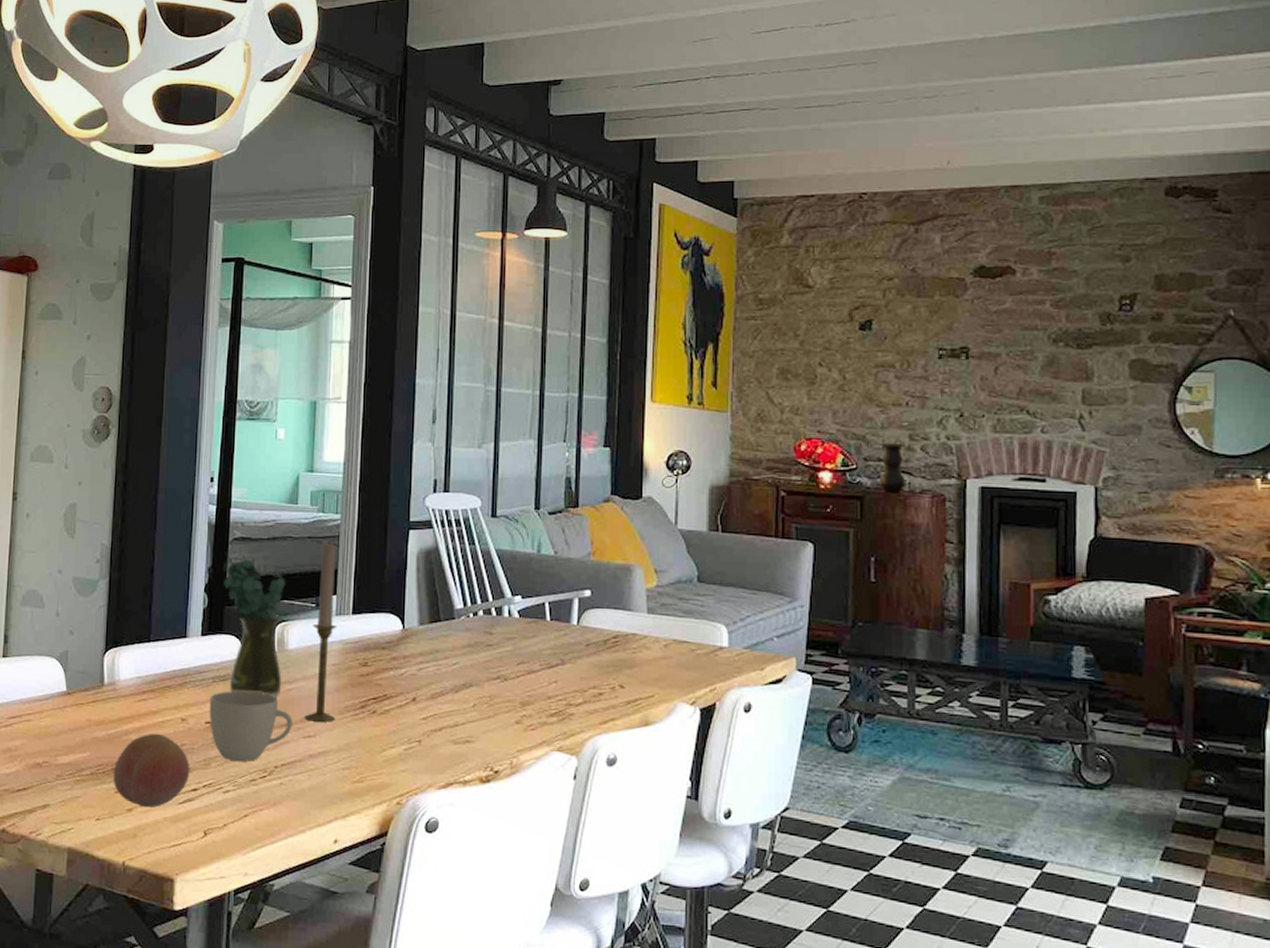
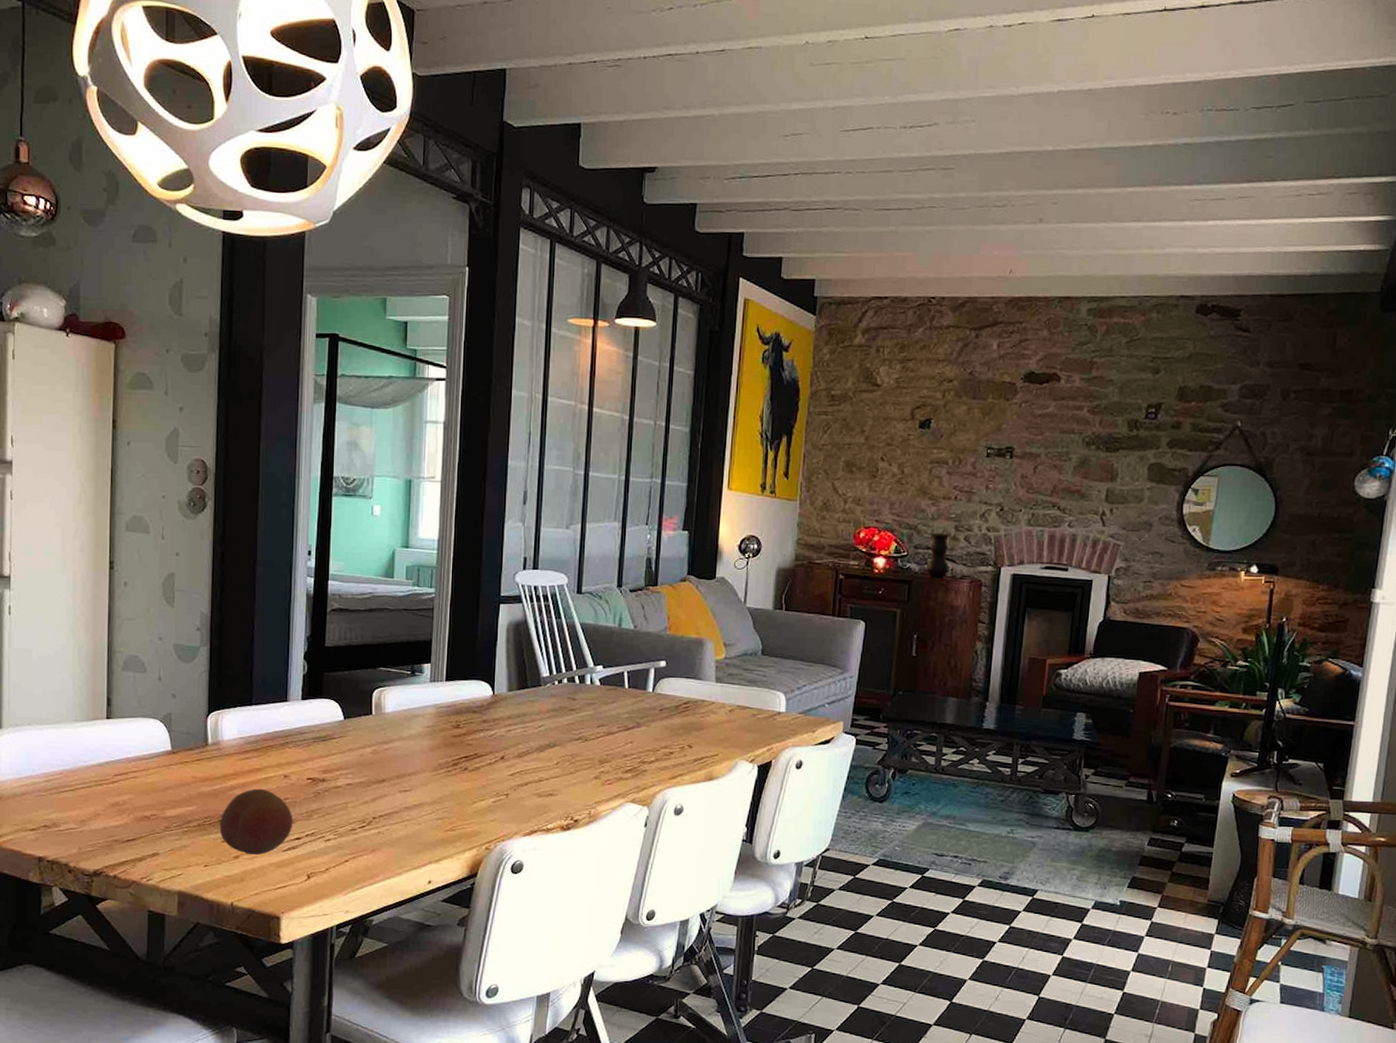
cup: present [209,690,293,762] -> none [310,750,390,813]
vase: present [223,551,286,699] -> none [321,622,383,757]
candlestick: present [304,540,337,722] -> none [401,612,431,778]

